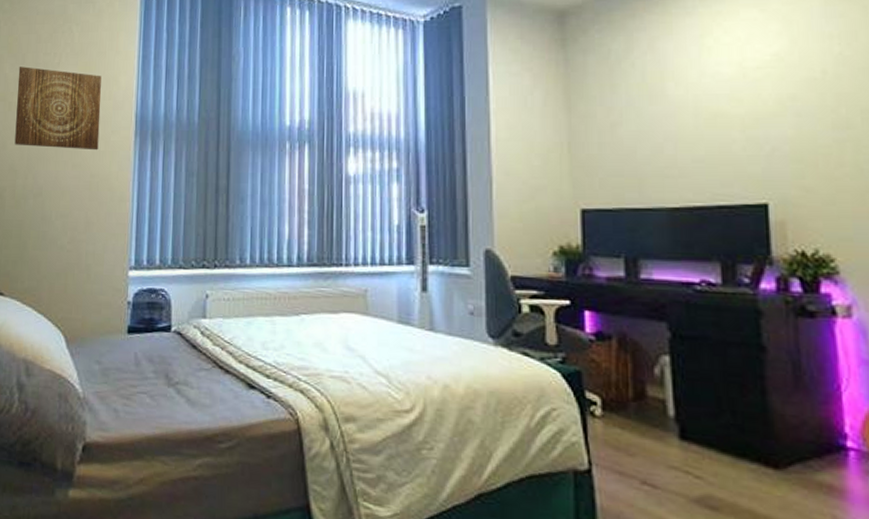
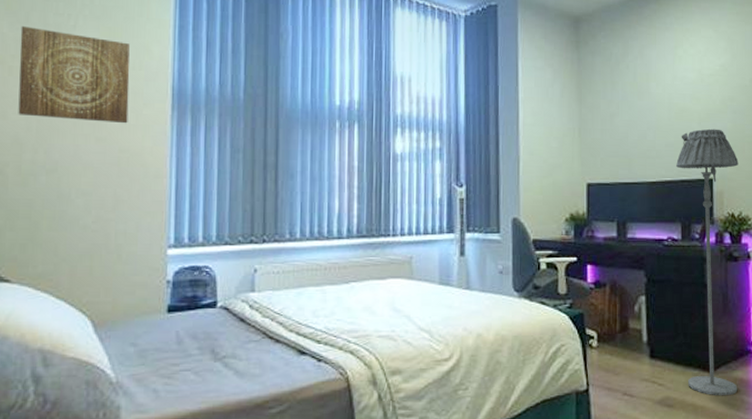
floor lamp: none [709,138,825,507] -> present [676,128,739,396]

